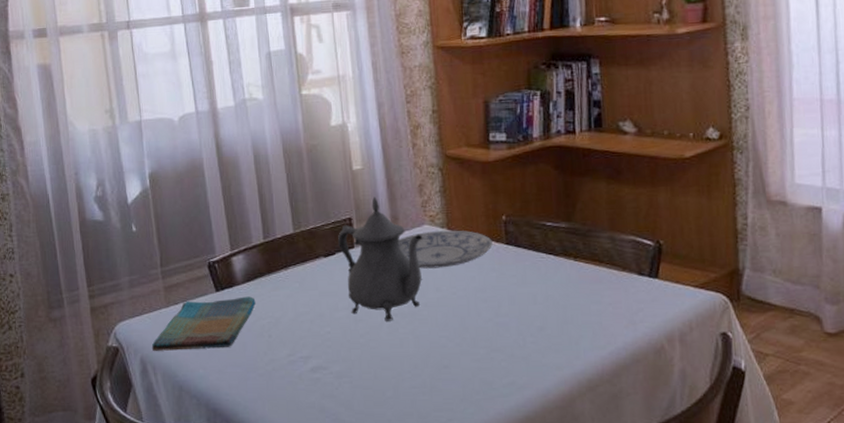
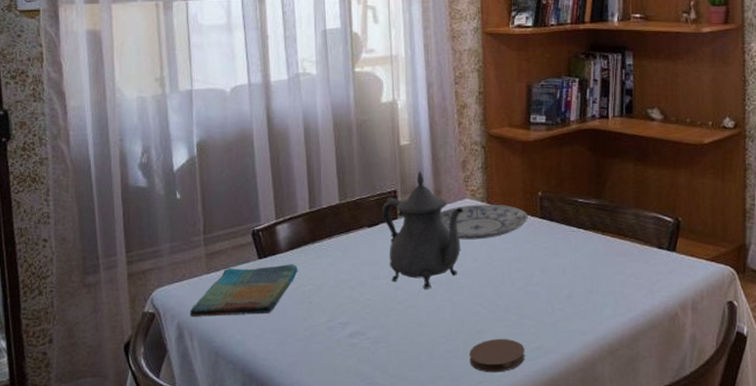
coaster: none [437,373,497,410] -> present [470,338,525,373]

